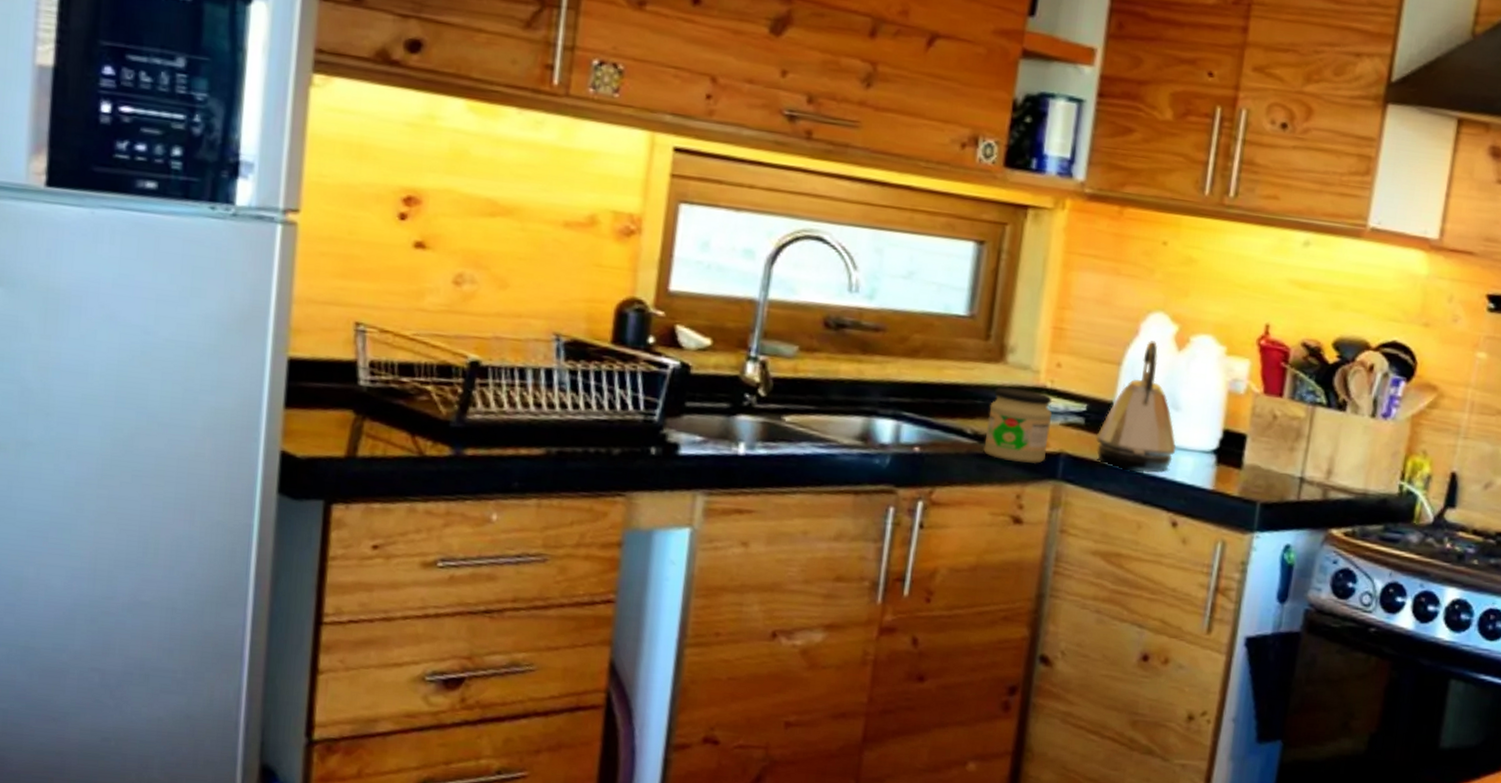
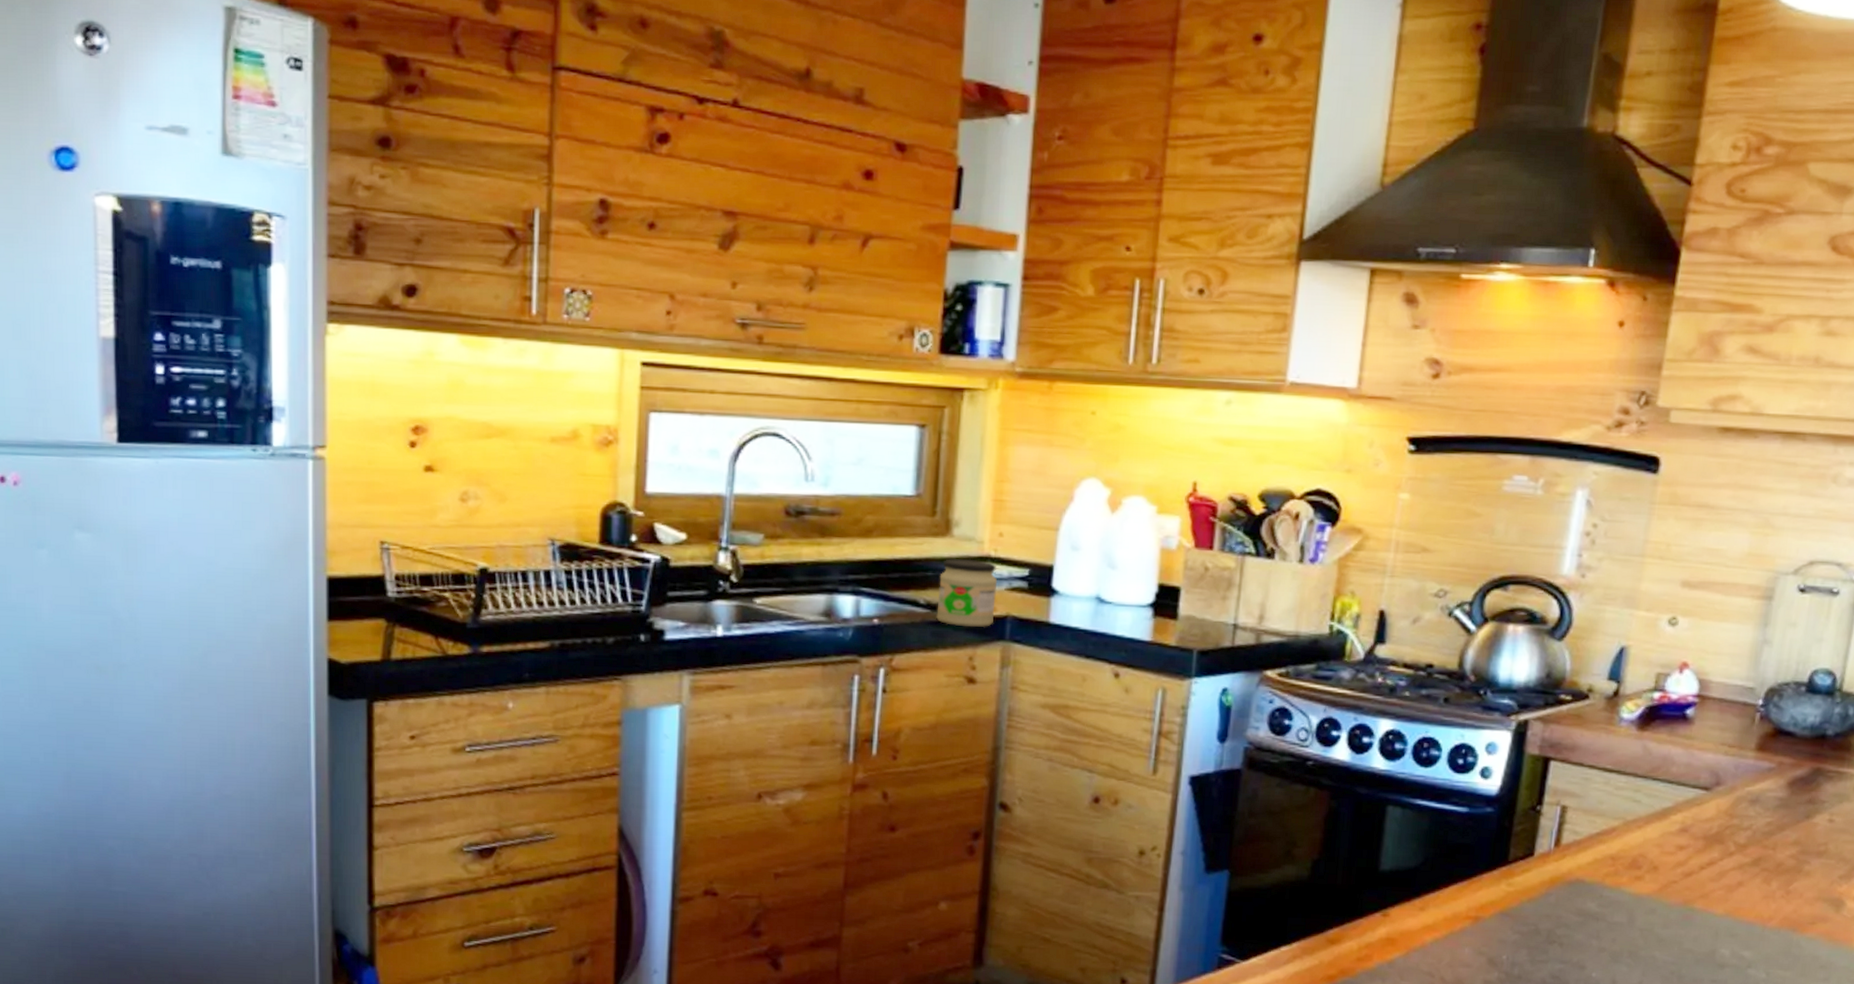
kettle: present [1095,341,1177,473] -> none [1039,506,1115,629]

